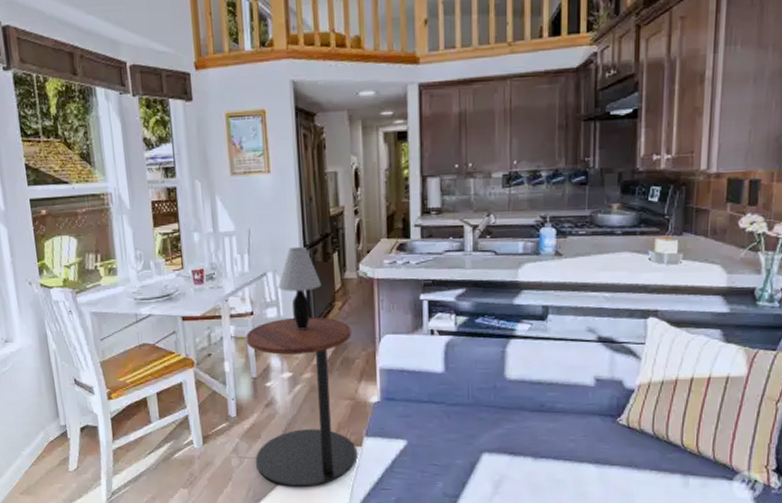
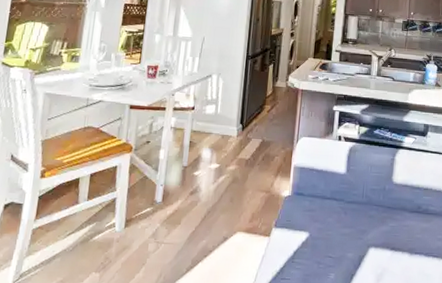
side table: present [245,316,357,488] -> none [171,115,275,275]
table lamp: present [278,246,322,330] -> none [219,56,257,127]

